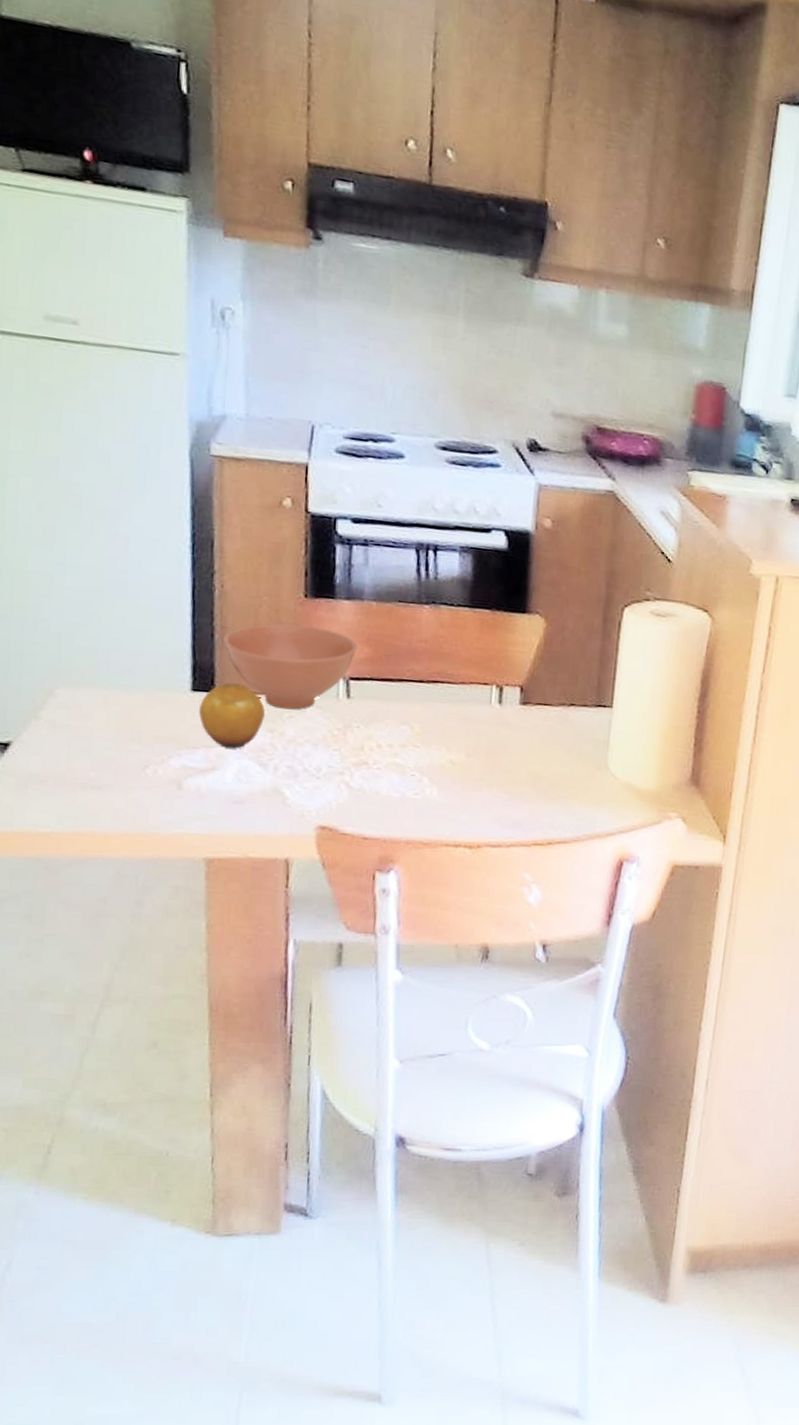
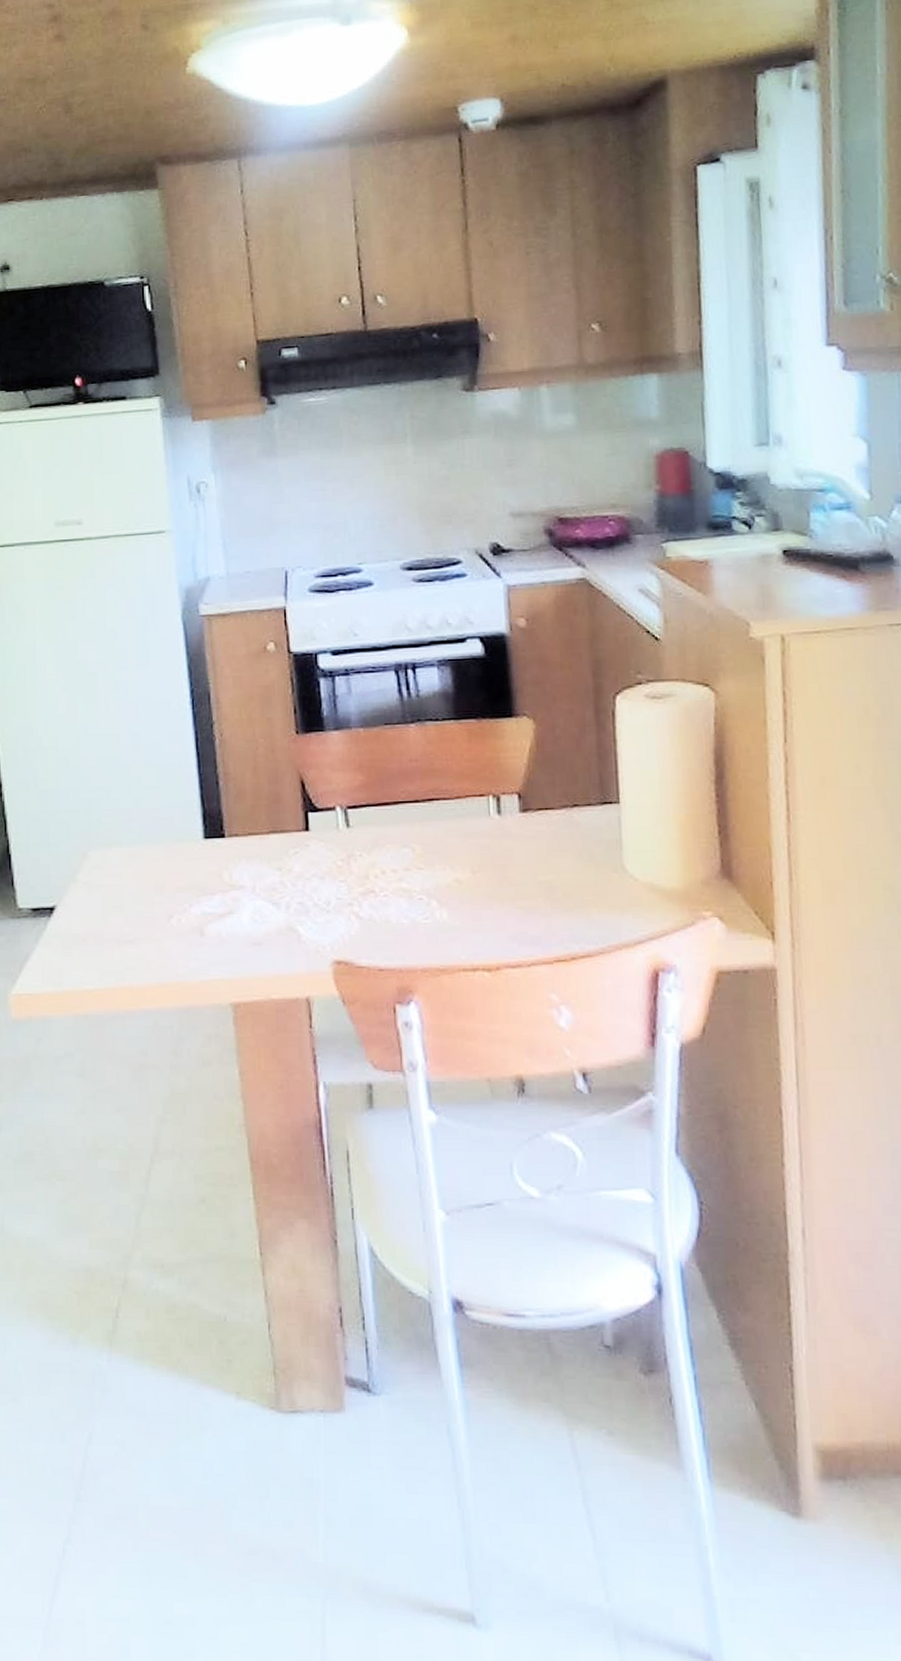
fruit: present [199,682,265,749] -> none [213,826,272,891]
bowl: present [224,624,358,710] -> none [228,761,351,846]

